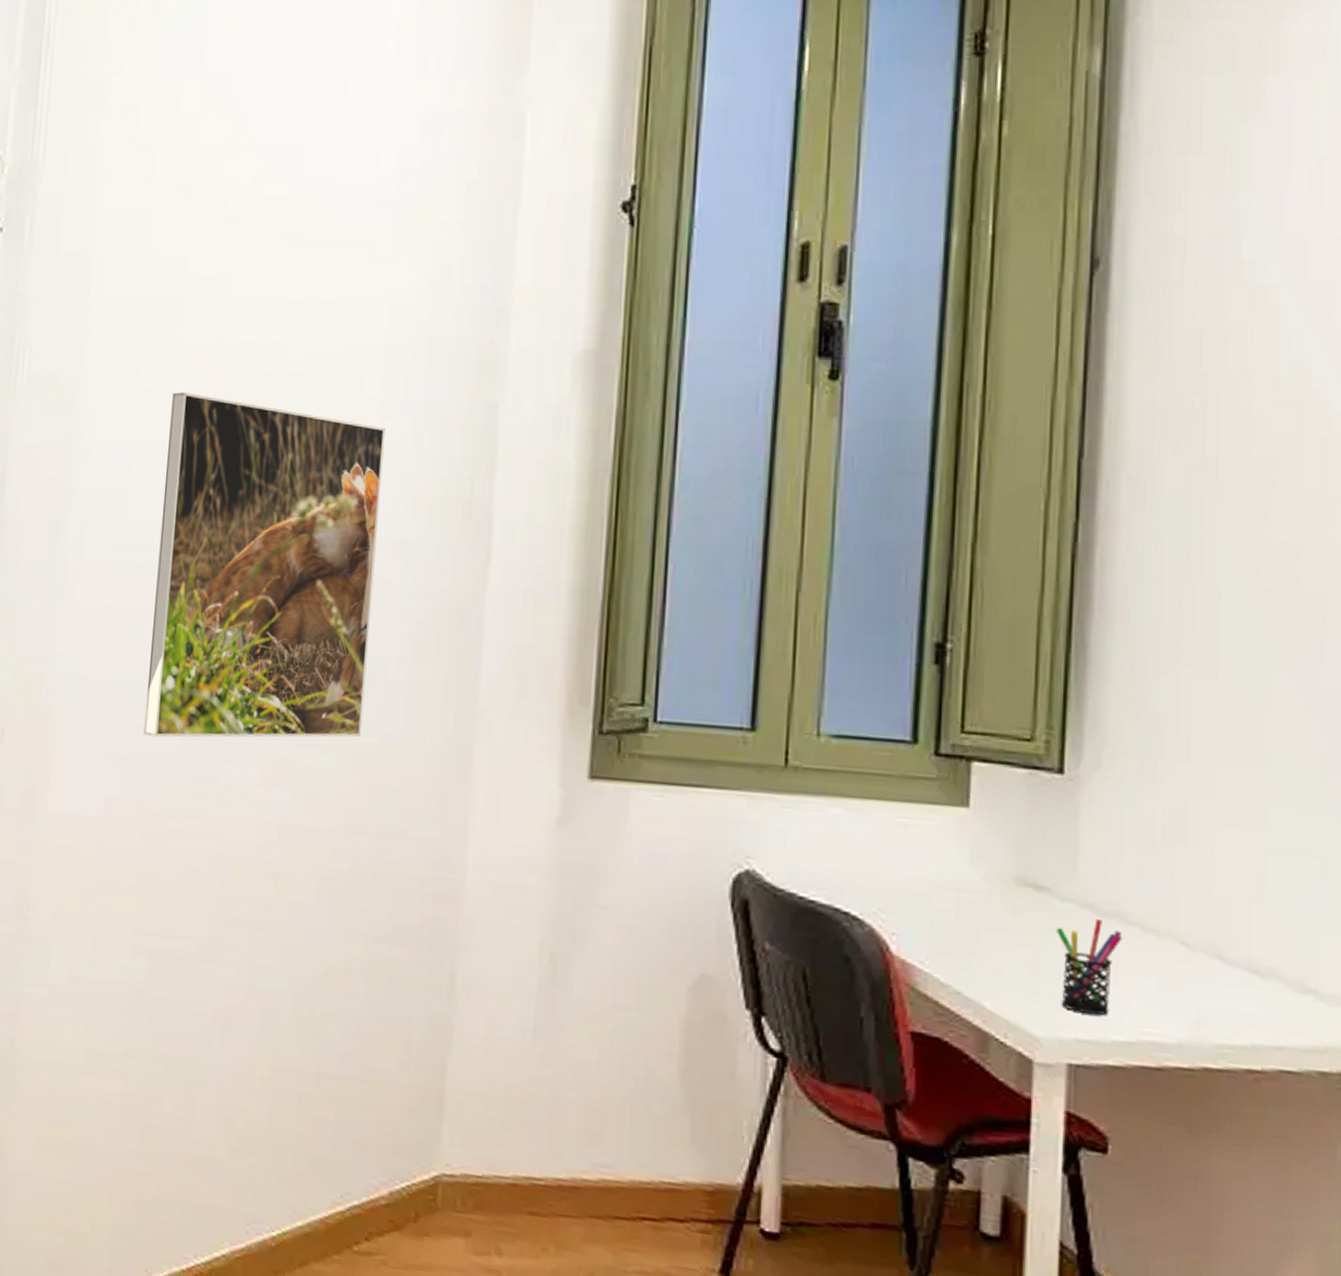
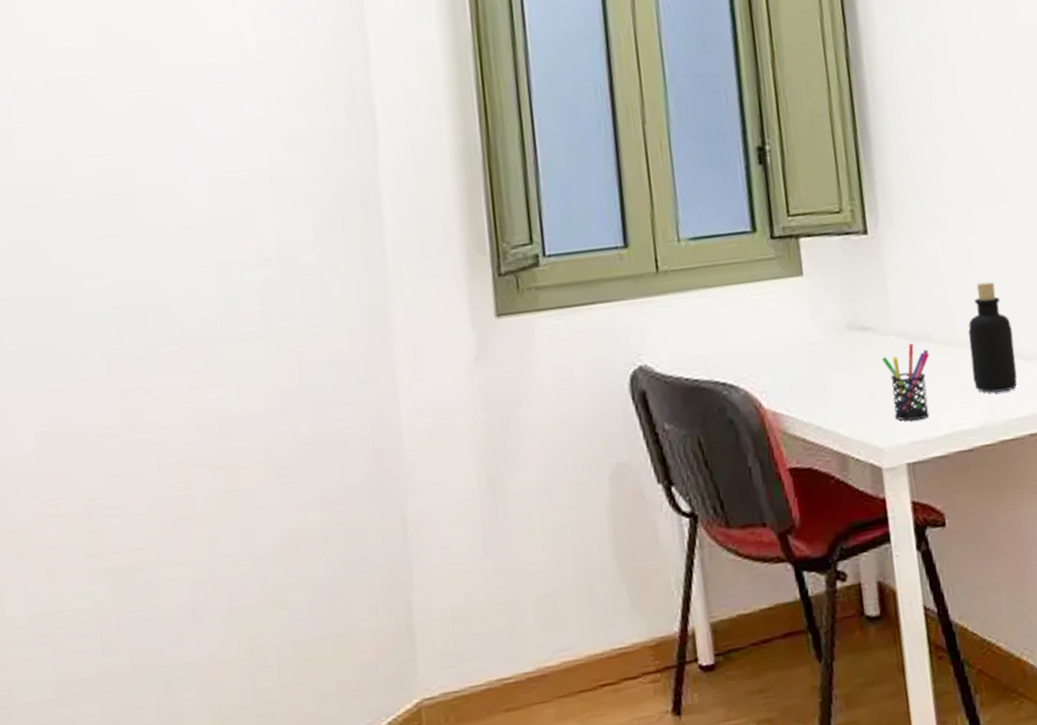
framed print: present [144,392,385,738] -> none [44,29,284,365]
bottle: none [1178,864,1246,1009] -> present [968,282,1017,393]

